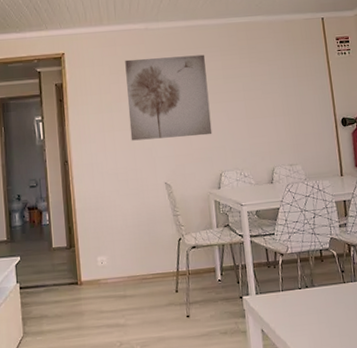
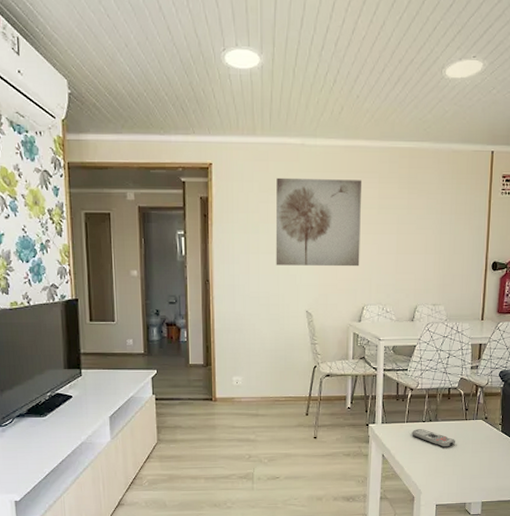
remote control: none [289,297,338,316] -> present [412,429,456,447]

